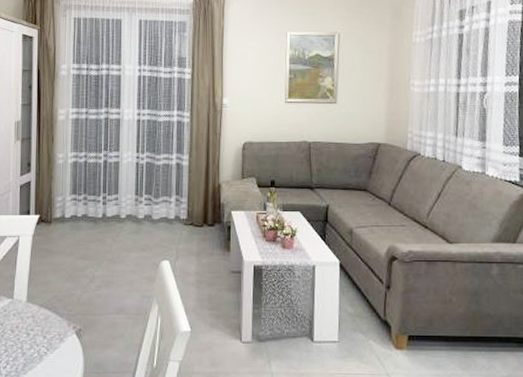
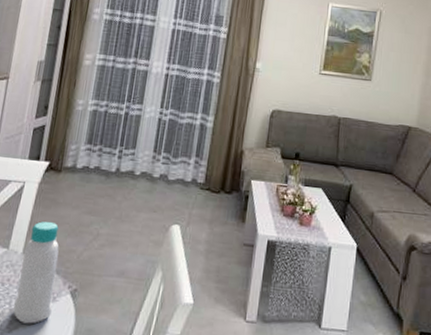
bottle: none [26,270,61,365] -> present [13,221,59,324]

